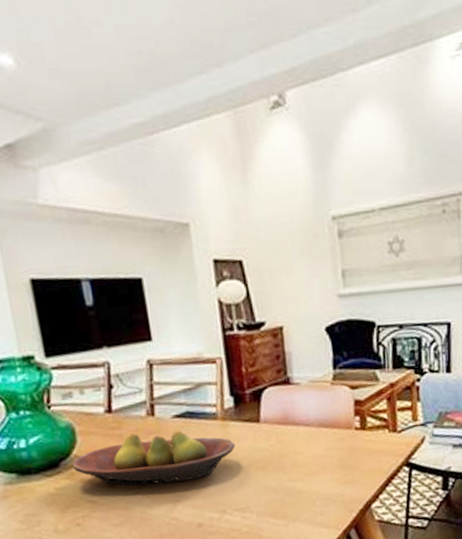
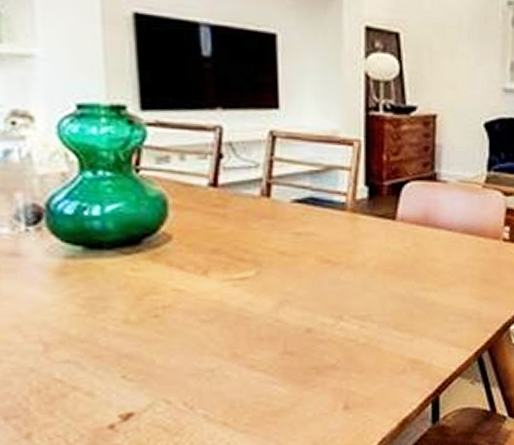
fruit bowl: present [73,431,236,486] -> none [159,214,364,279]

